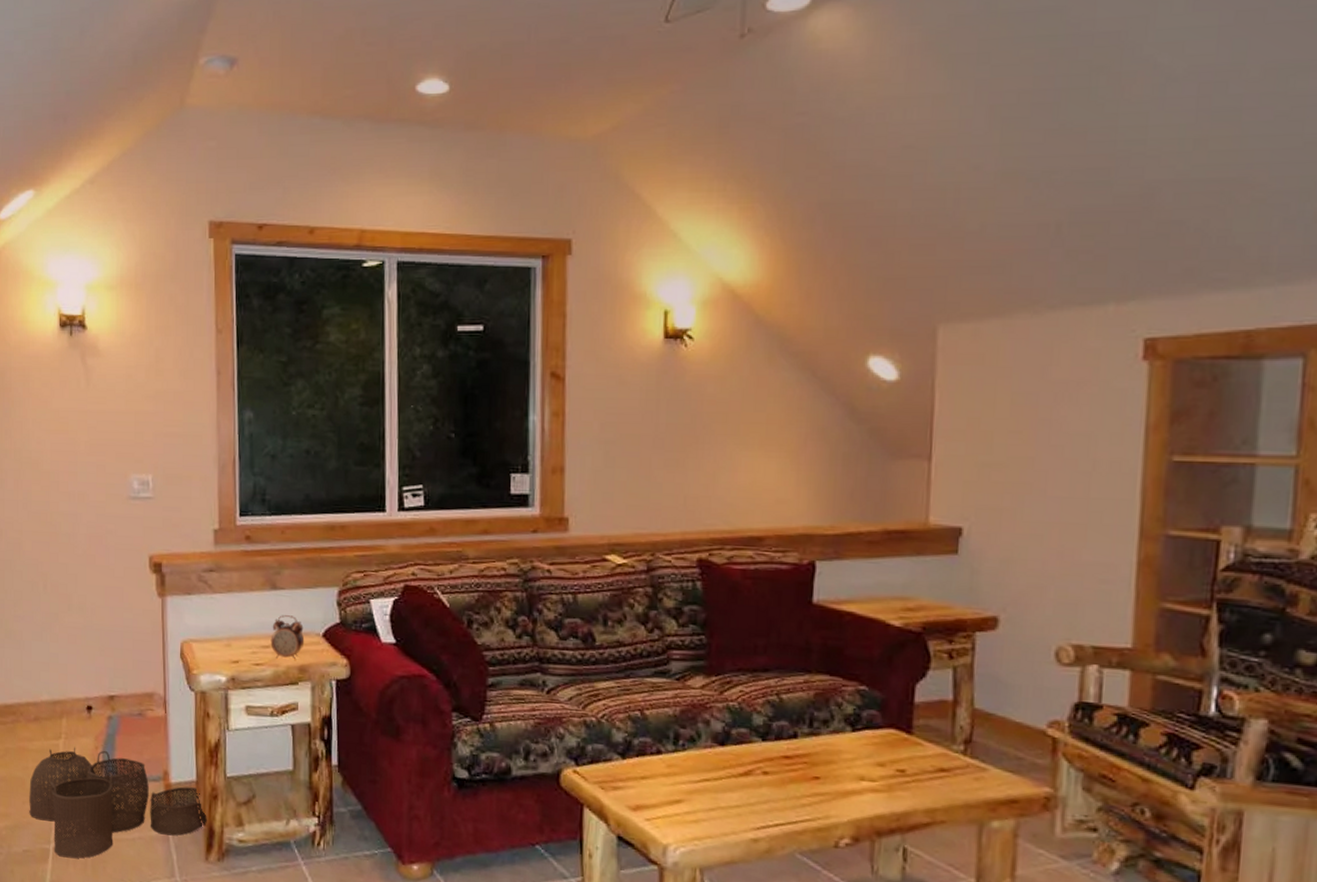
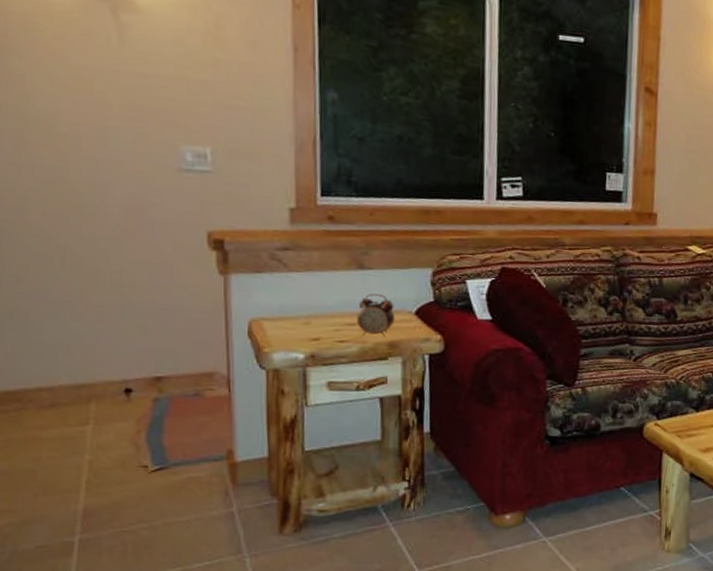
woven basket: present [29,747,208,858] -> none [43,432,283,548]

